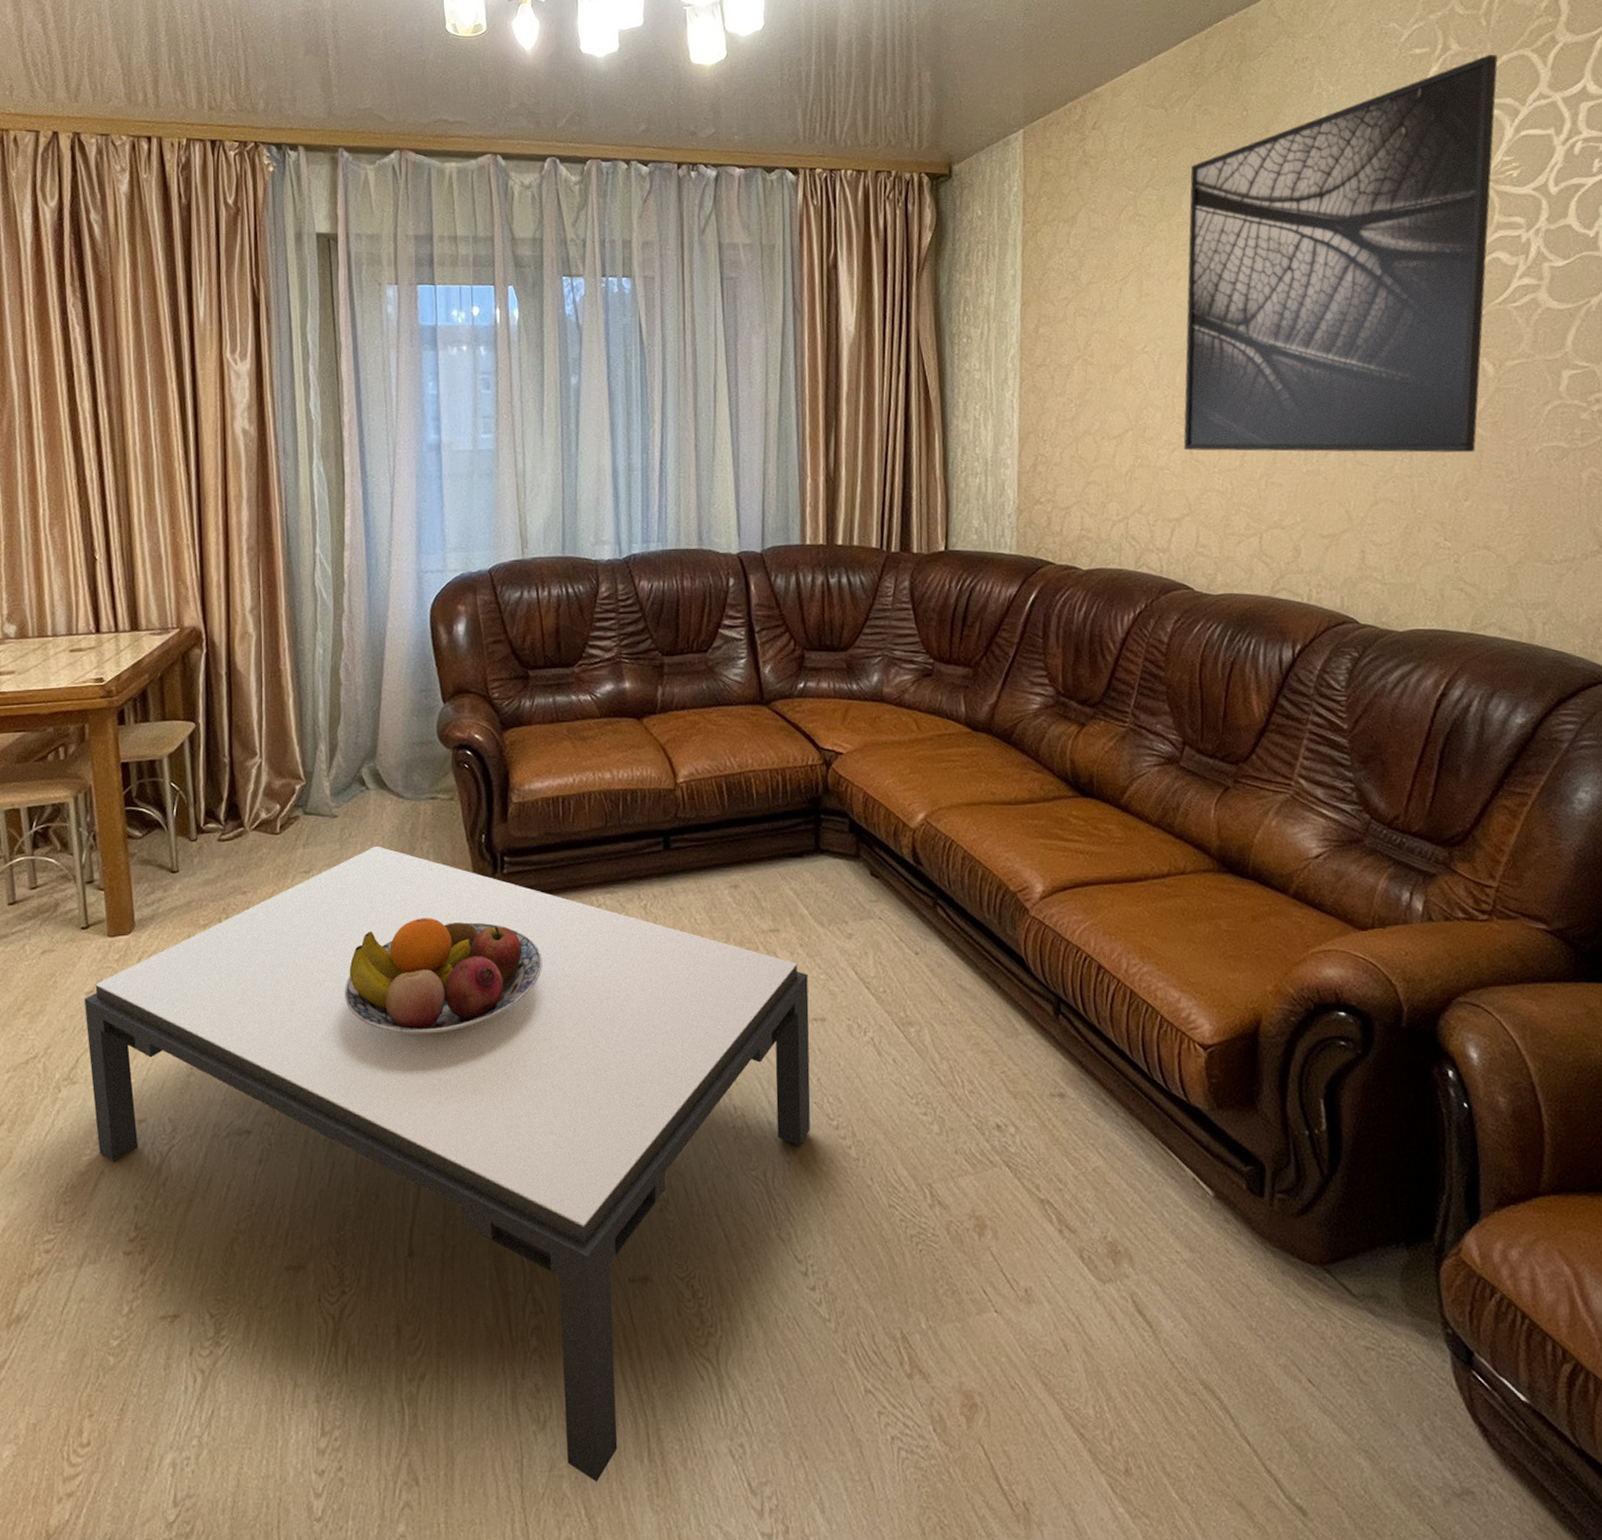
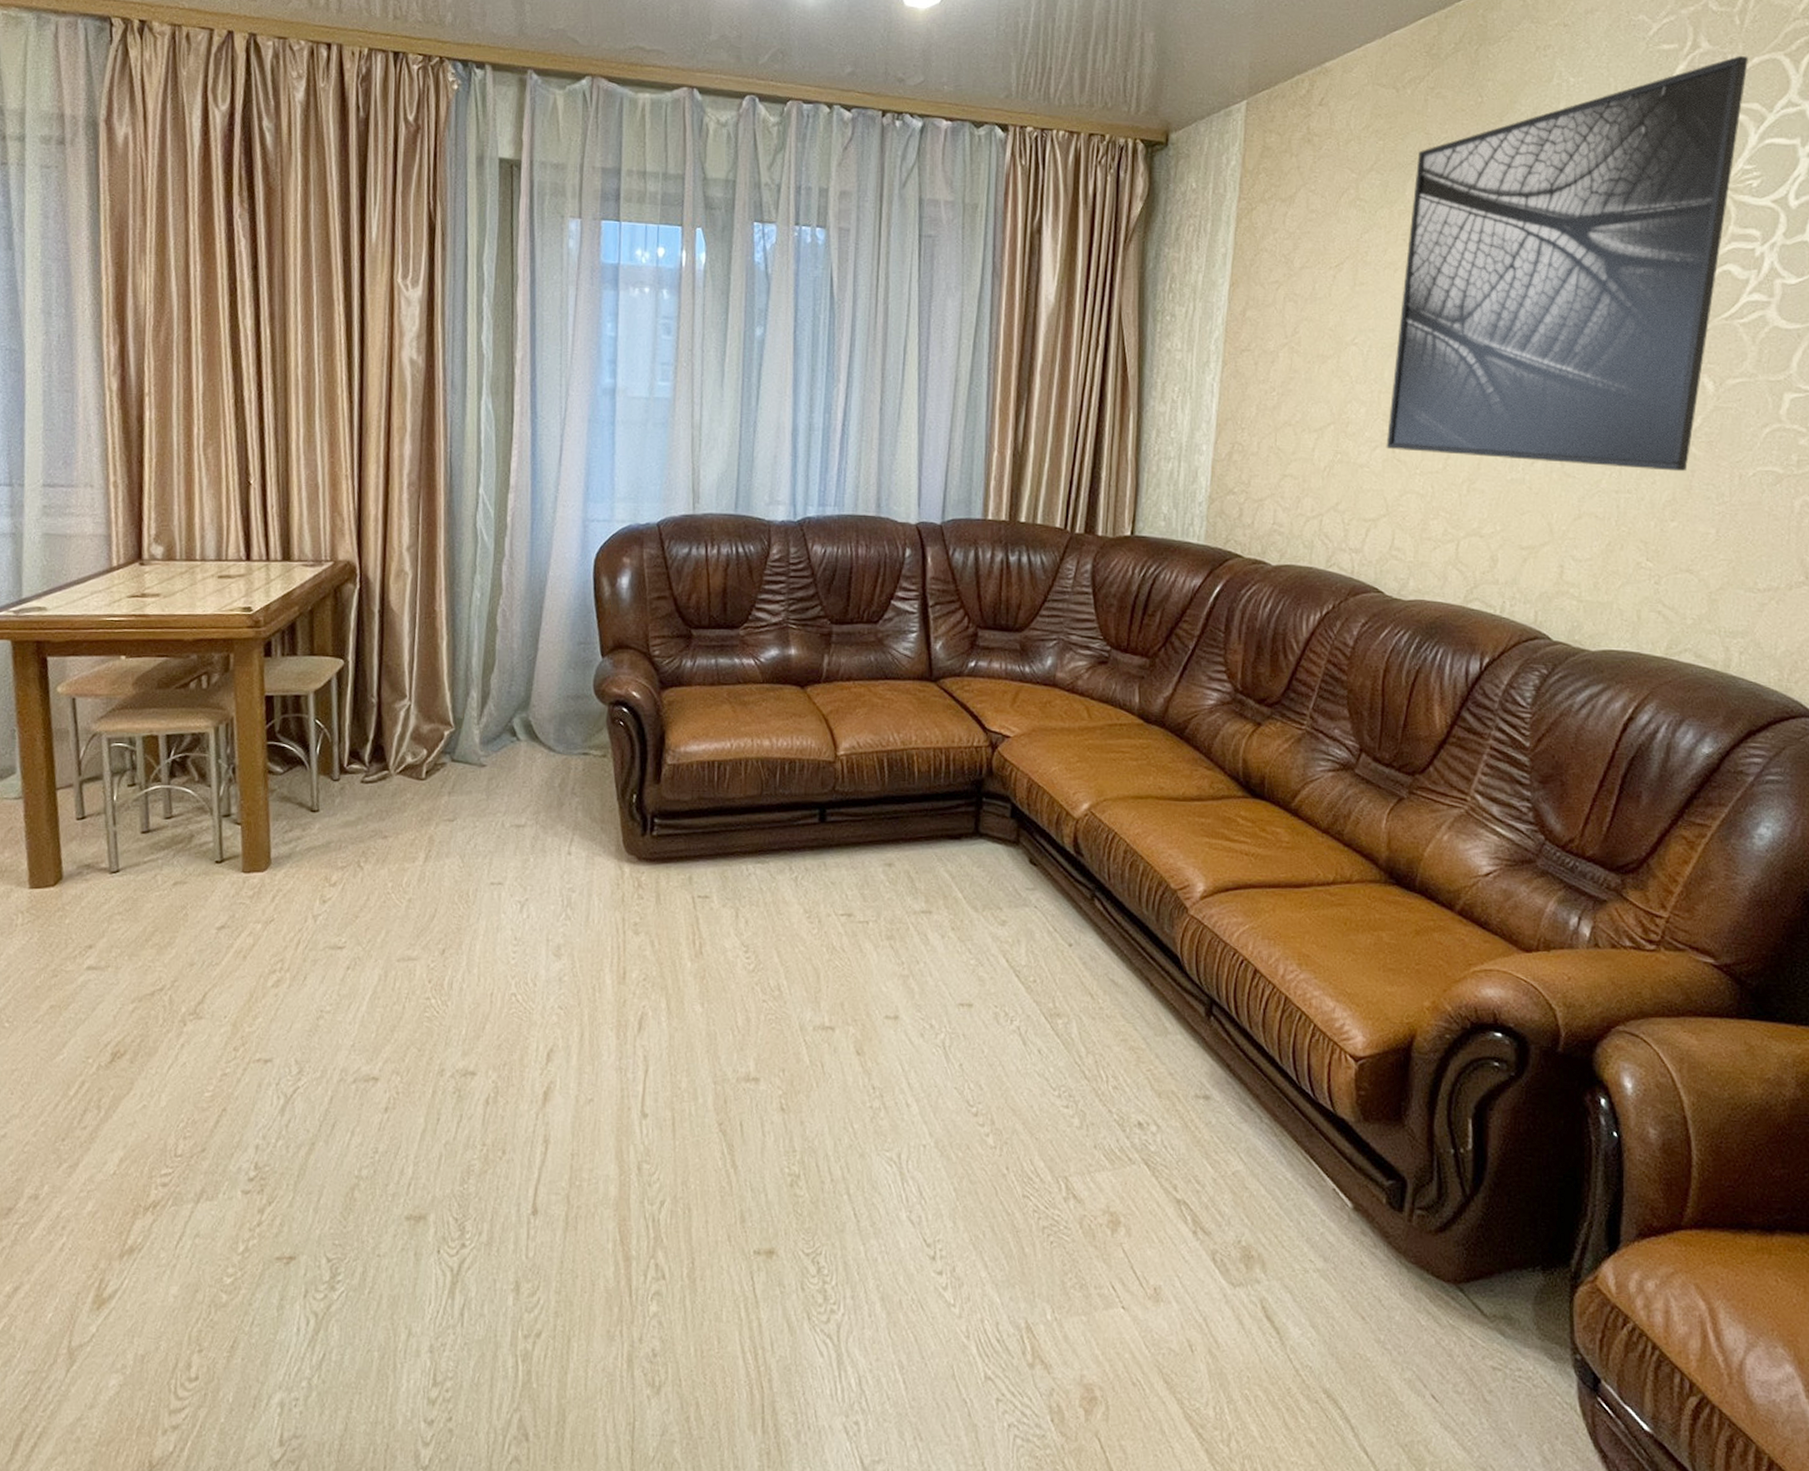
coffee table: present [84,845,811,1482] -> none [214,798,957,1450]
fruit bowl: present [344,918,543,1034] -> none [481,875,687,993]

